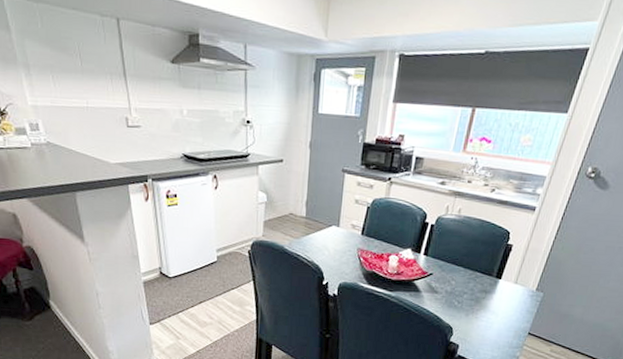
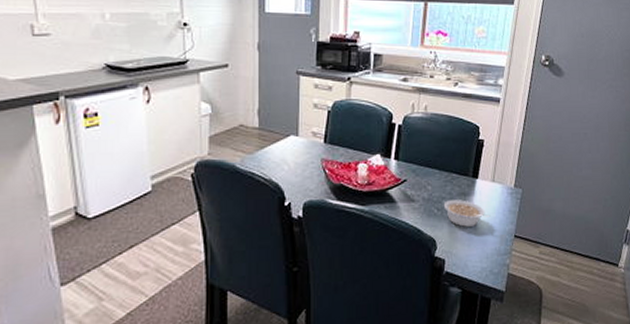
legume: none [464,295,508,320] -> present [443,200,491,227]

